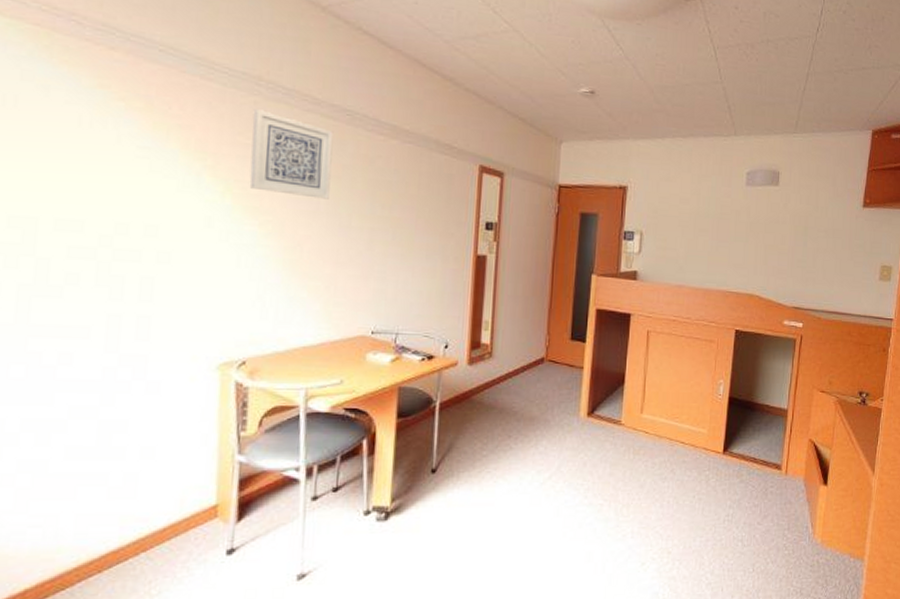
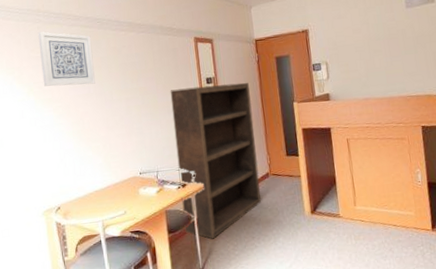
bookshelf: none [421,228,540,432] -> present [170,82,261,239]

